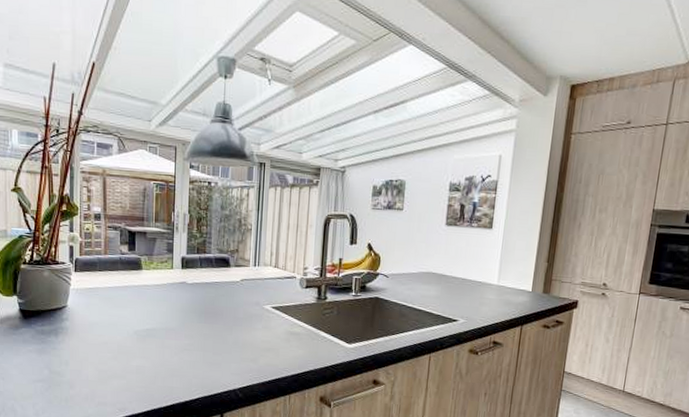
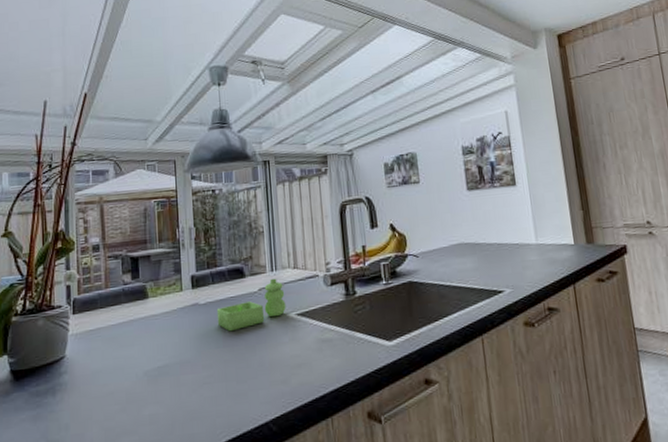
soap dispenser: none [201,272,264,312] -> present [216,278,286,332]

